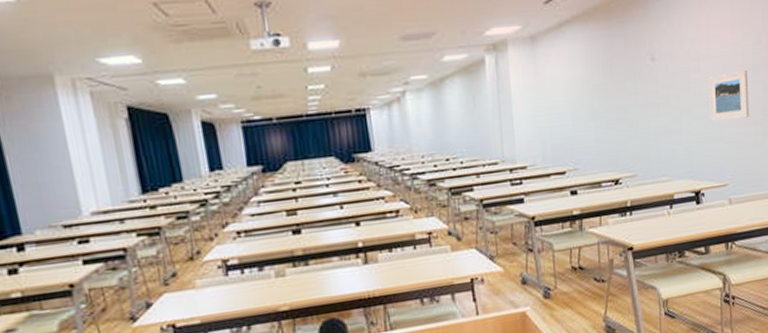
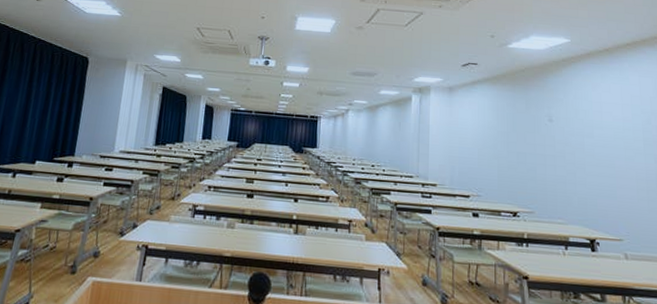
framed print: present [709,70,749,121] -> none [602,143,642,184]

